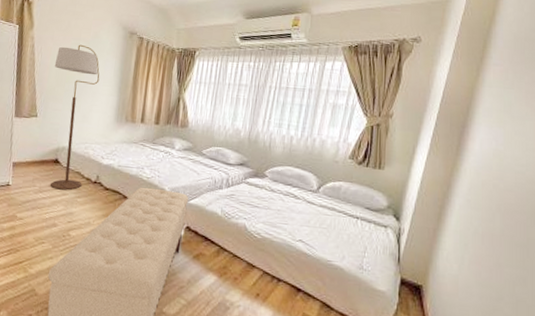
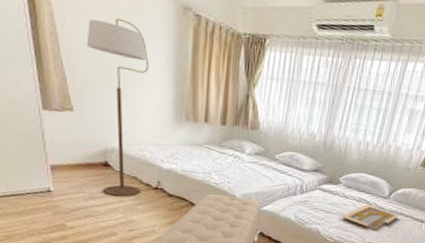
serving tray: none [267,198,330,227] -> present [340,204,399,230]

